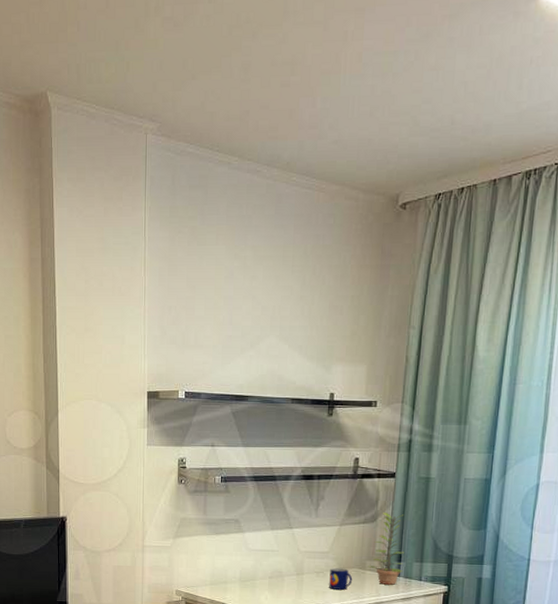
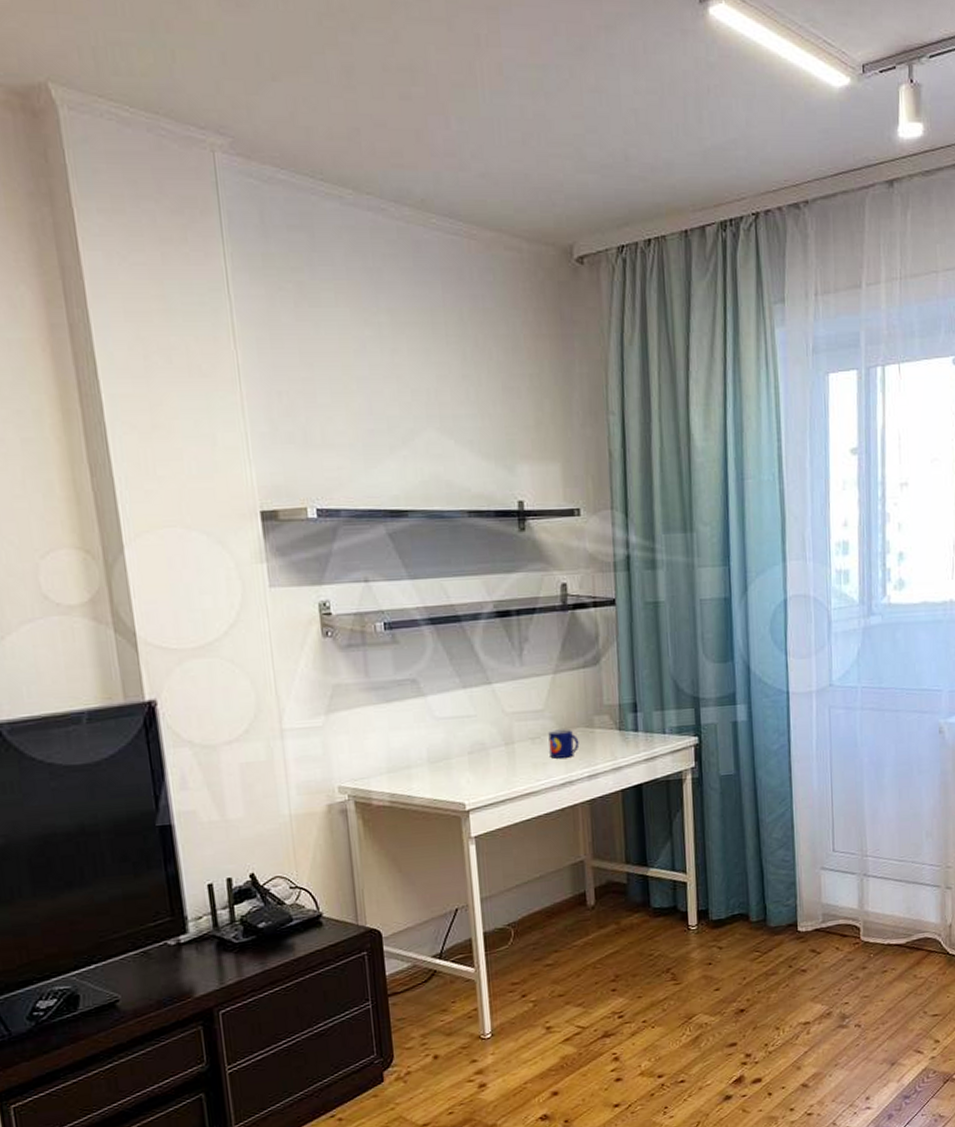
plant: present [367,513,404,585] -> none [596,651,641,744]

